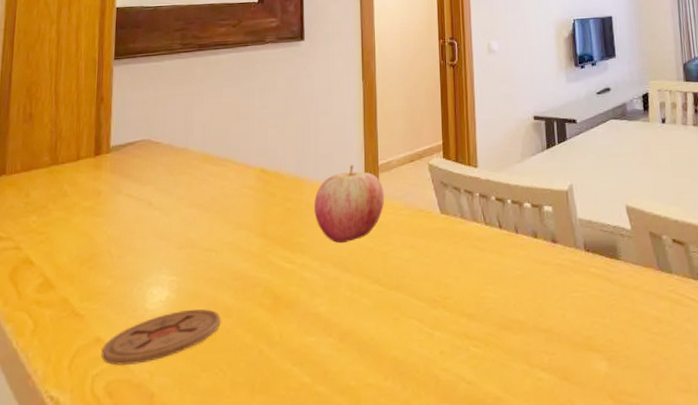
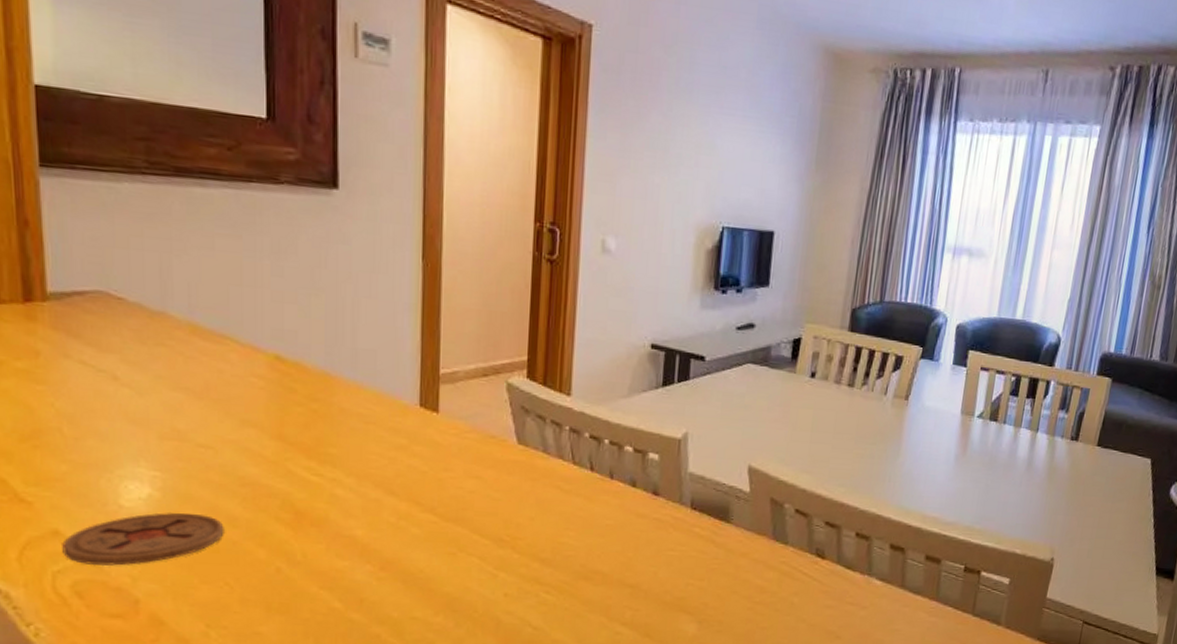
apple: present [314,165,385,244] -> none [350,368,446,462]

